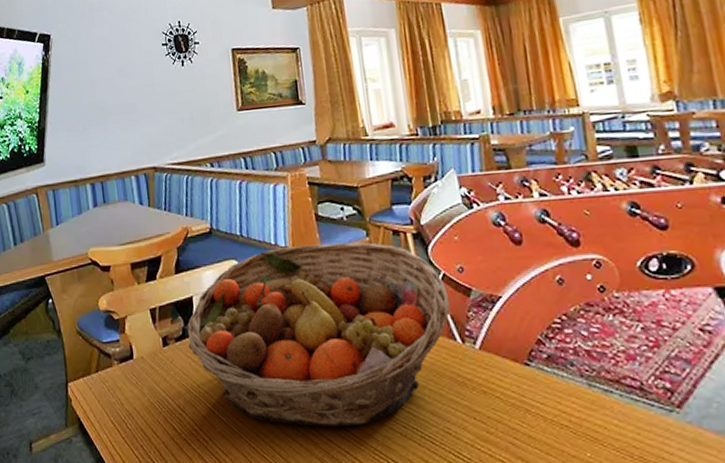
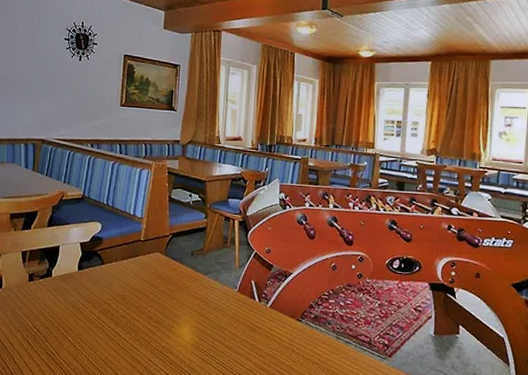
fruit basket: present [187,242,451,427] -> none [50,218,256,352]

